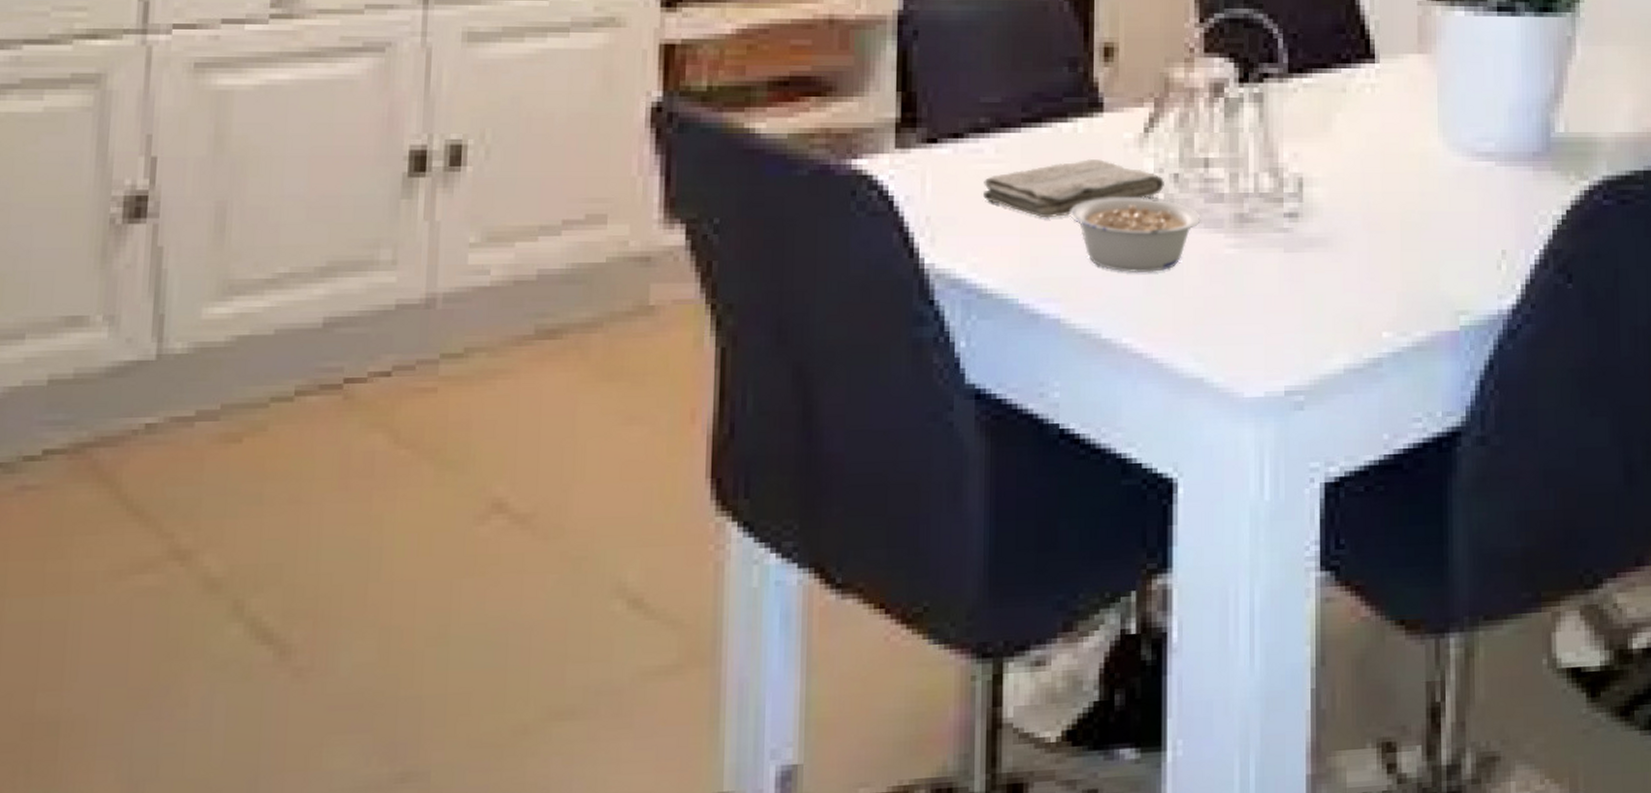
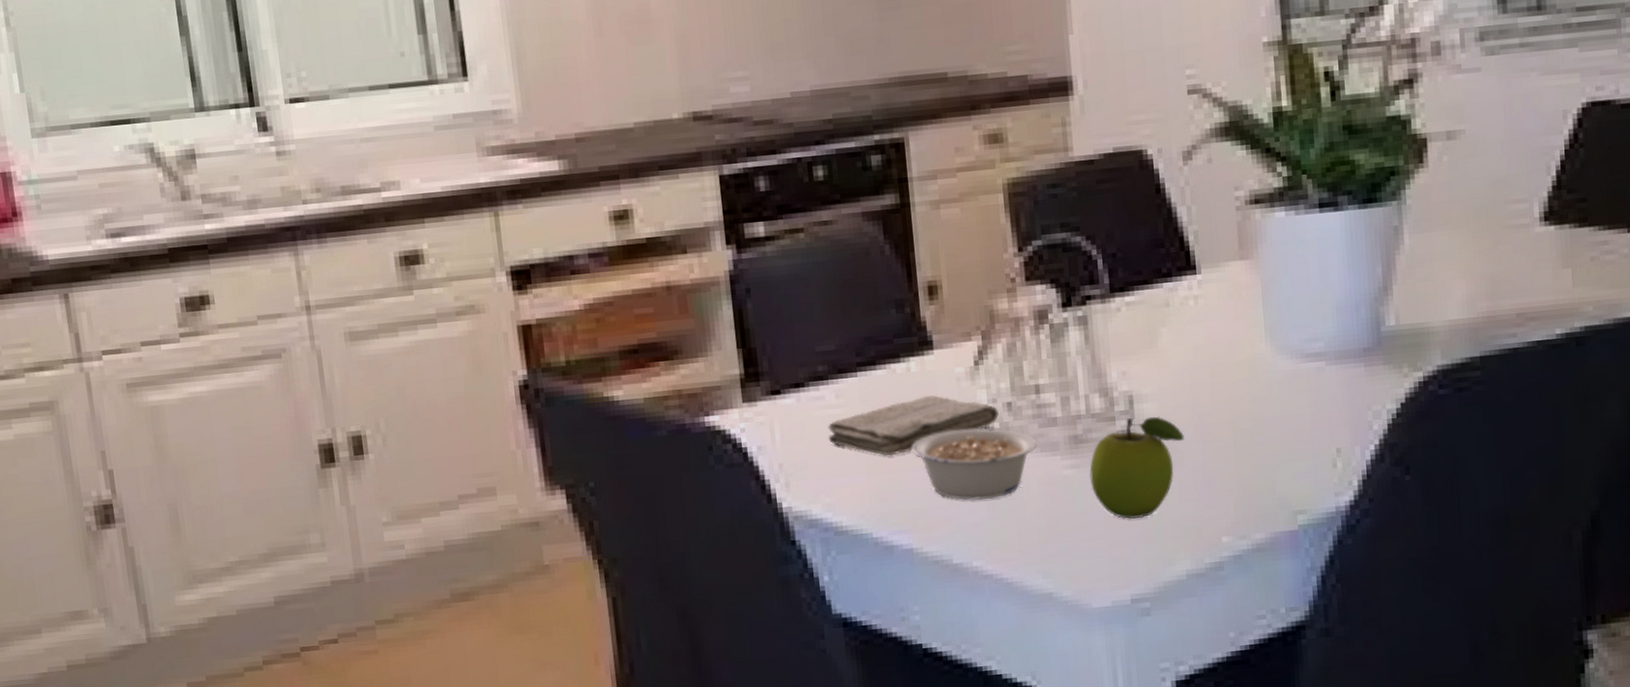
fruit: none [1253,200,1351,306] -> present [1089,416,1184,519]

